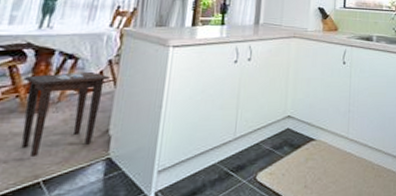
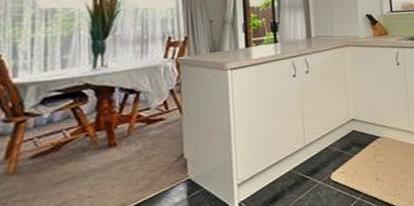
side table: present [21,71,110,158] -> none [89,102,175,189]

